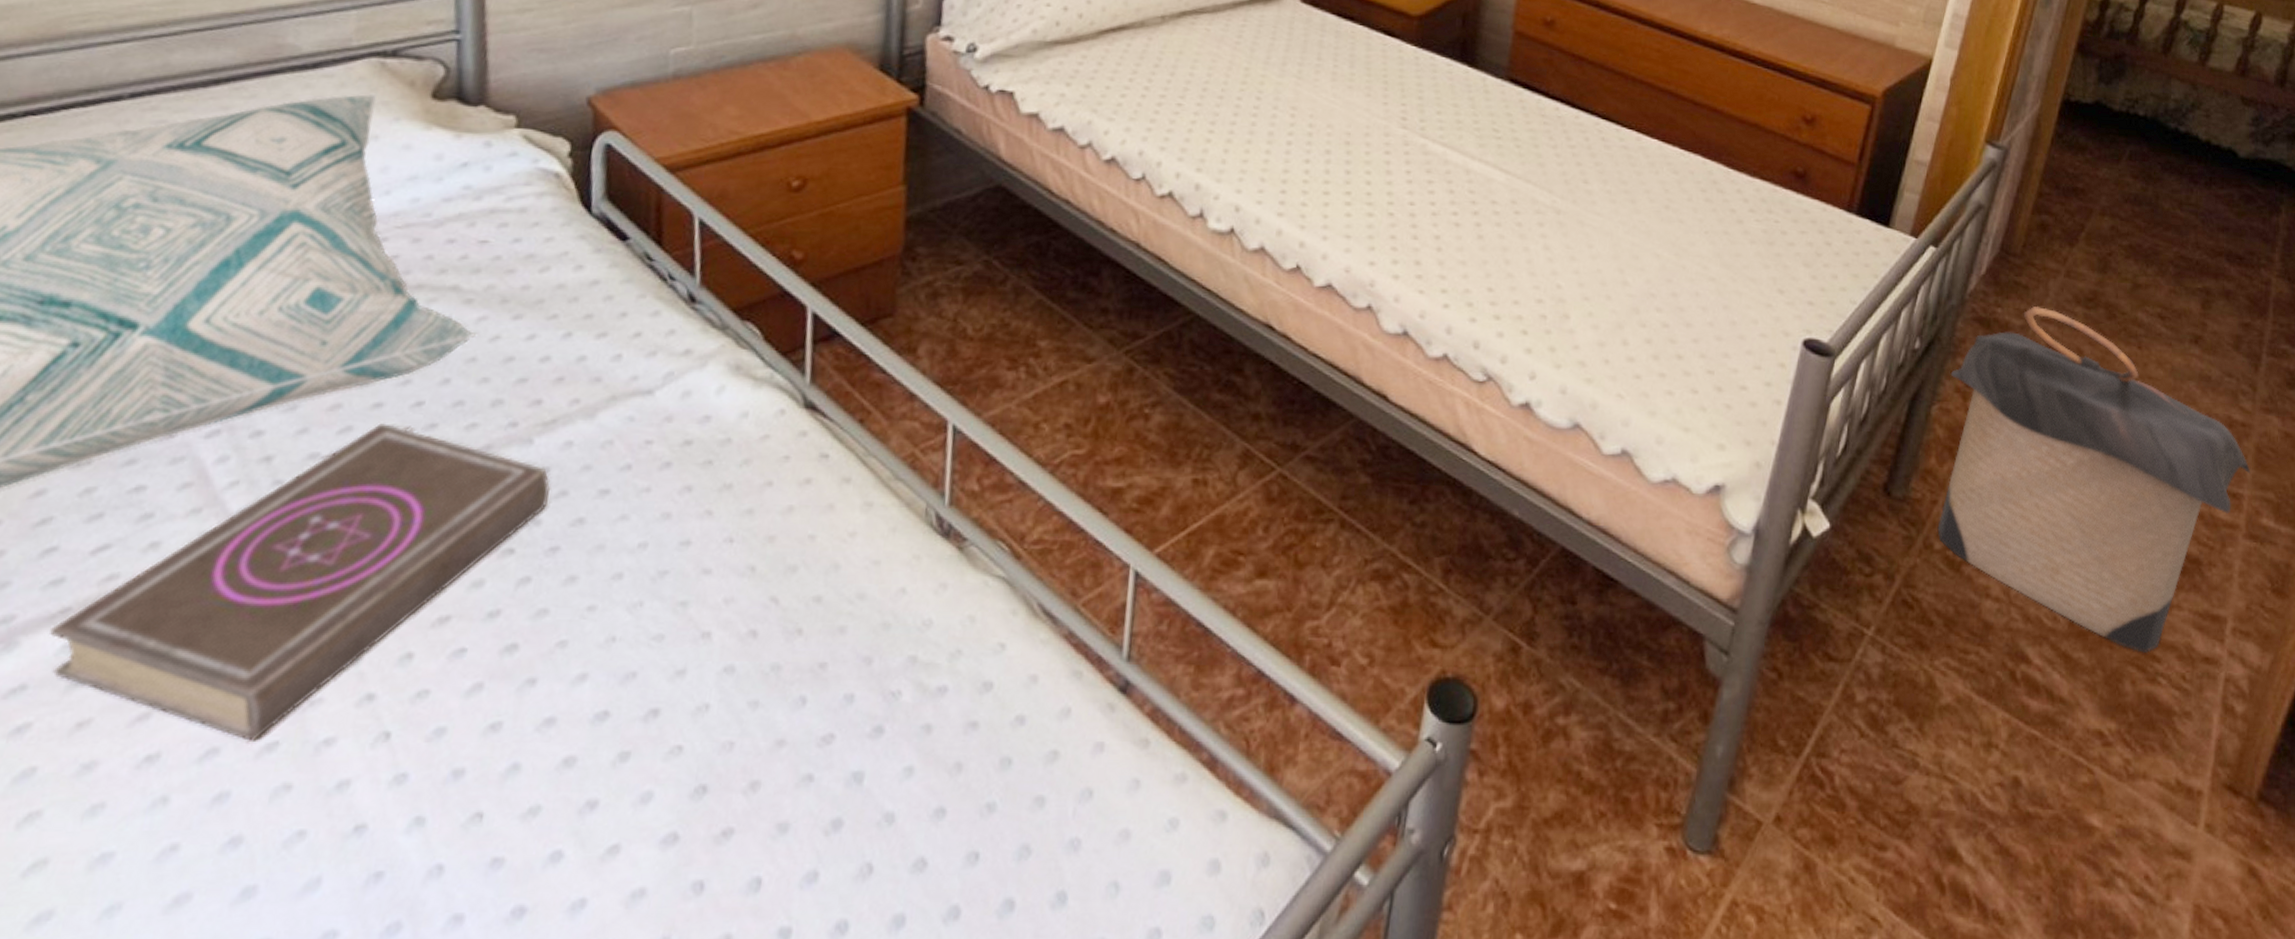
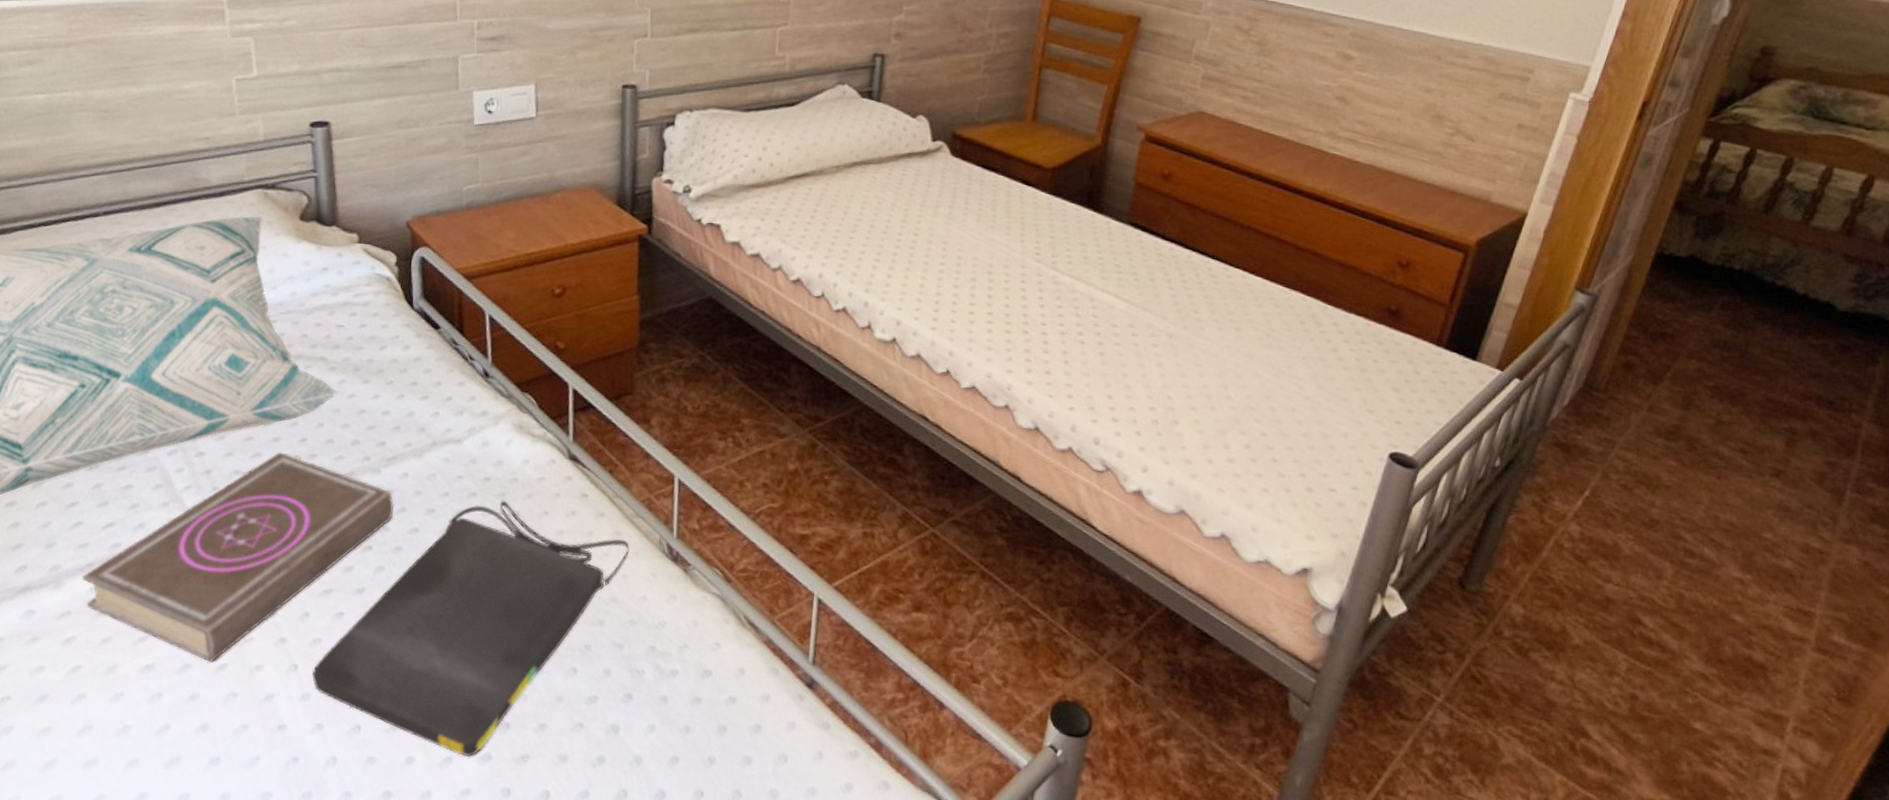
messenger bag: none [412,470,885,842] -> present [312,500,630,758]
laundry hamper: present [1937,306,2251,653] -> none [1508,436,1825,740]

